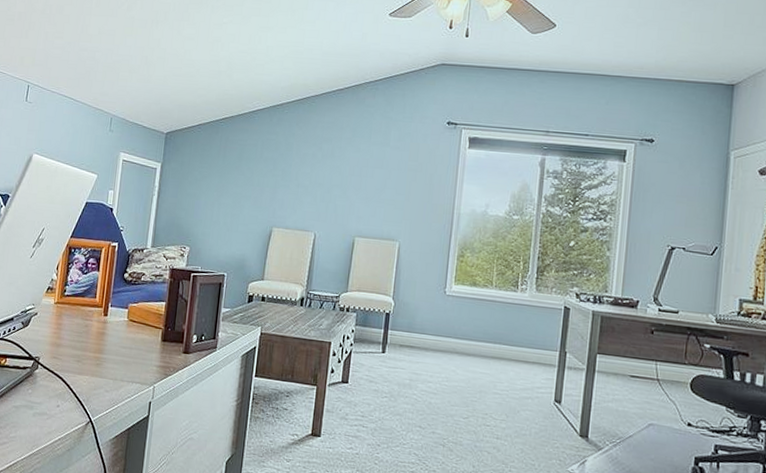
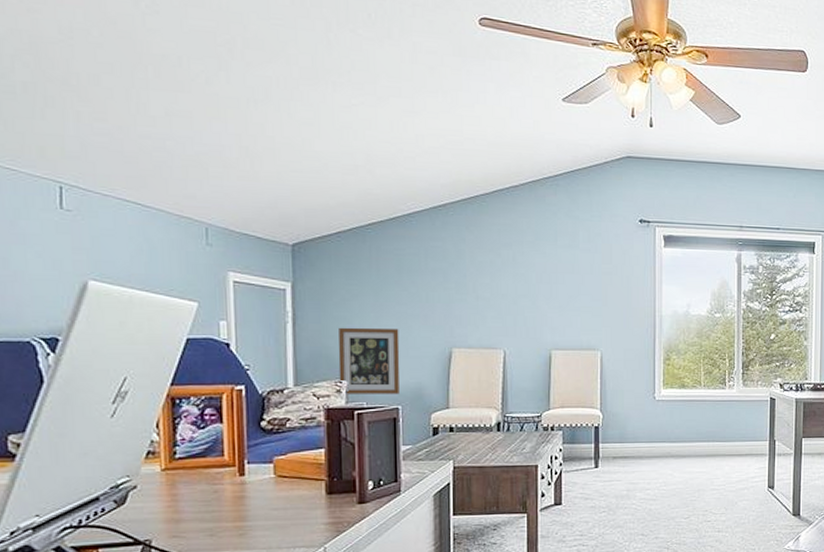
wall art: none [183,202,234,263] -> present [338,327,400,394]

